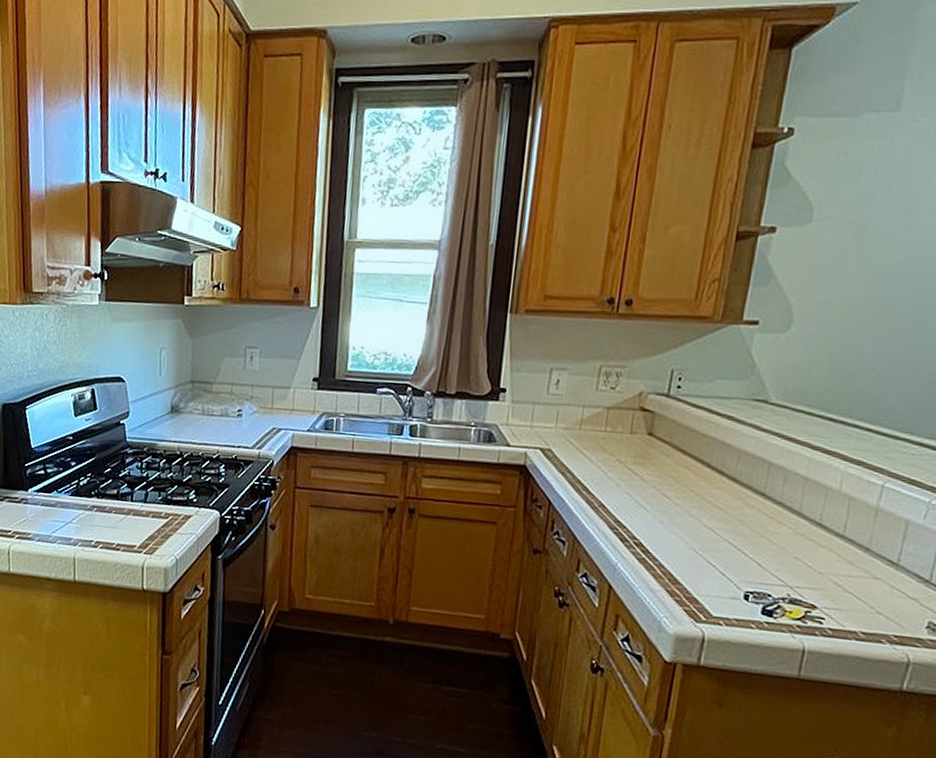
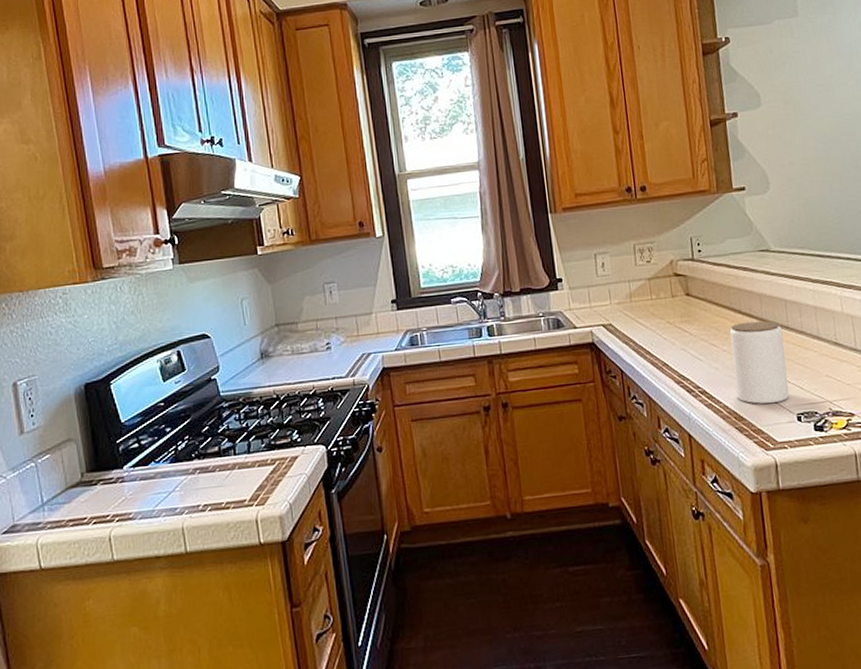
jar: none [677,477,756,575] -> present [729,321,790,404]

